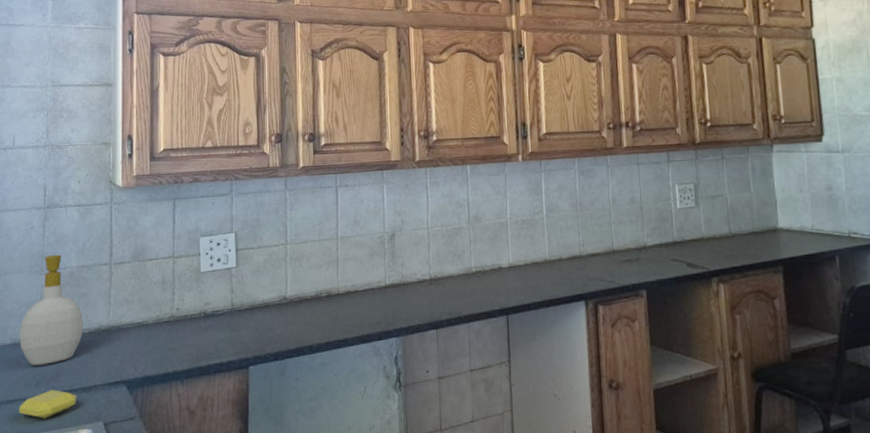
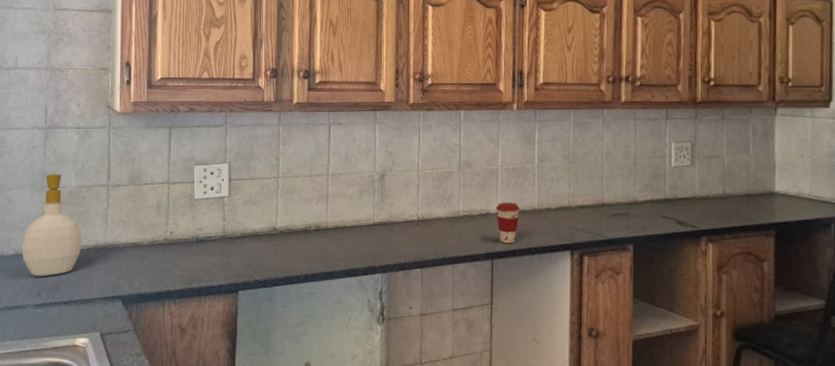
soap bar: present [18,390,78,419] -> none [21,300,76,326]
coffee cup: none [507,254,532,297] -> present [496,202,519,243]

